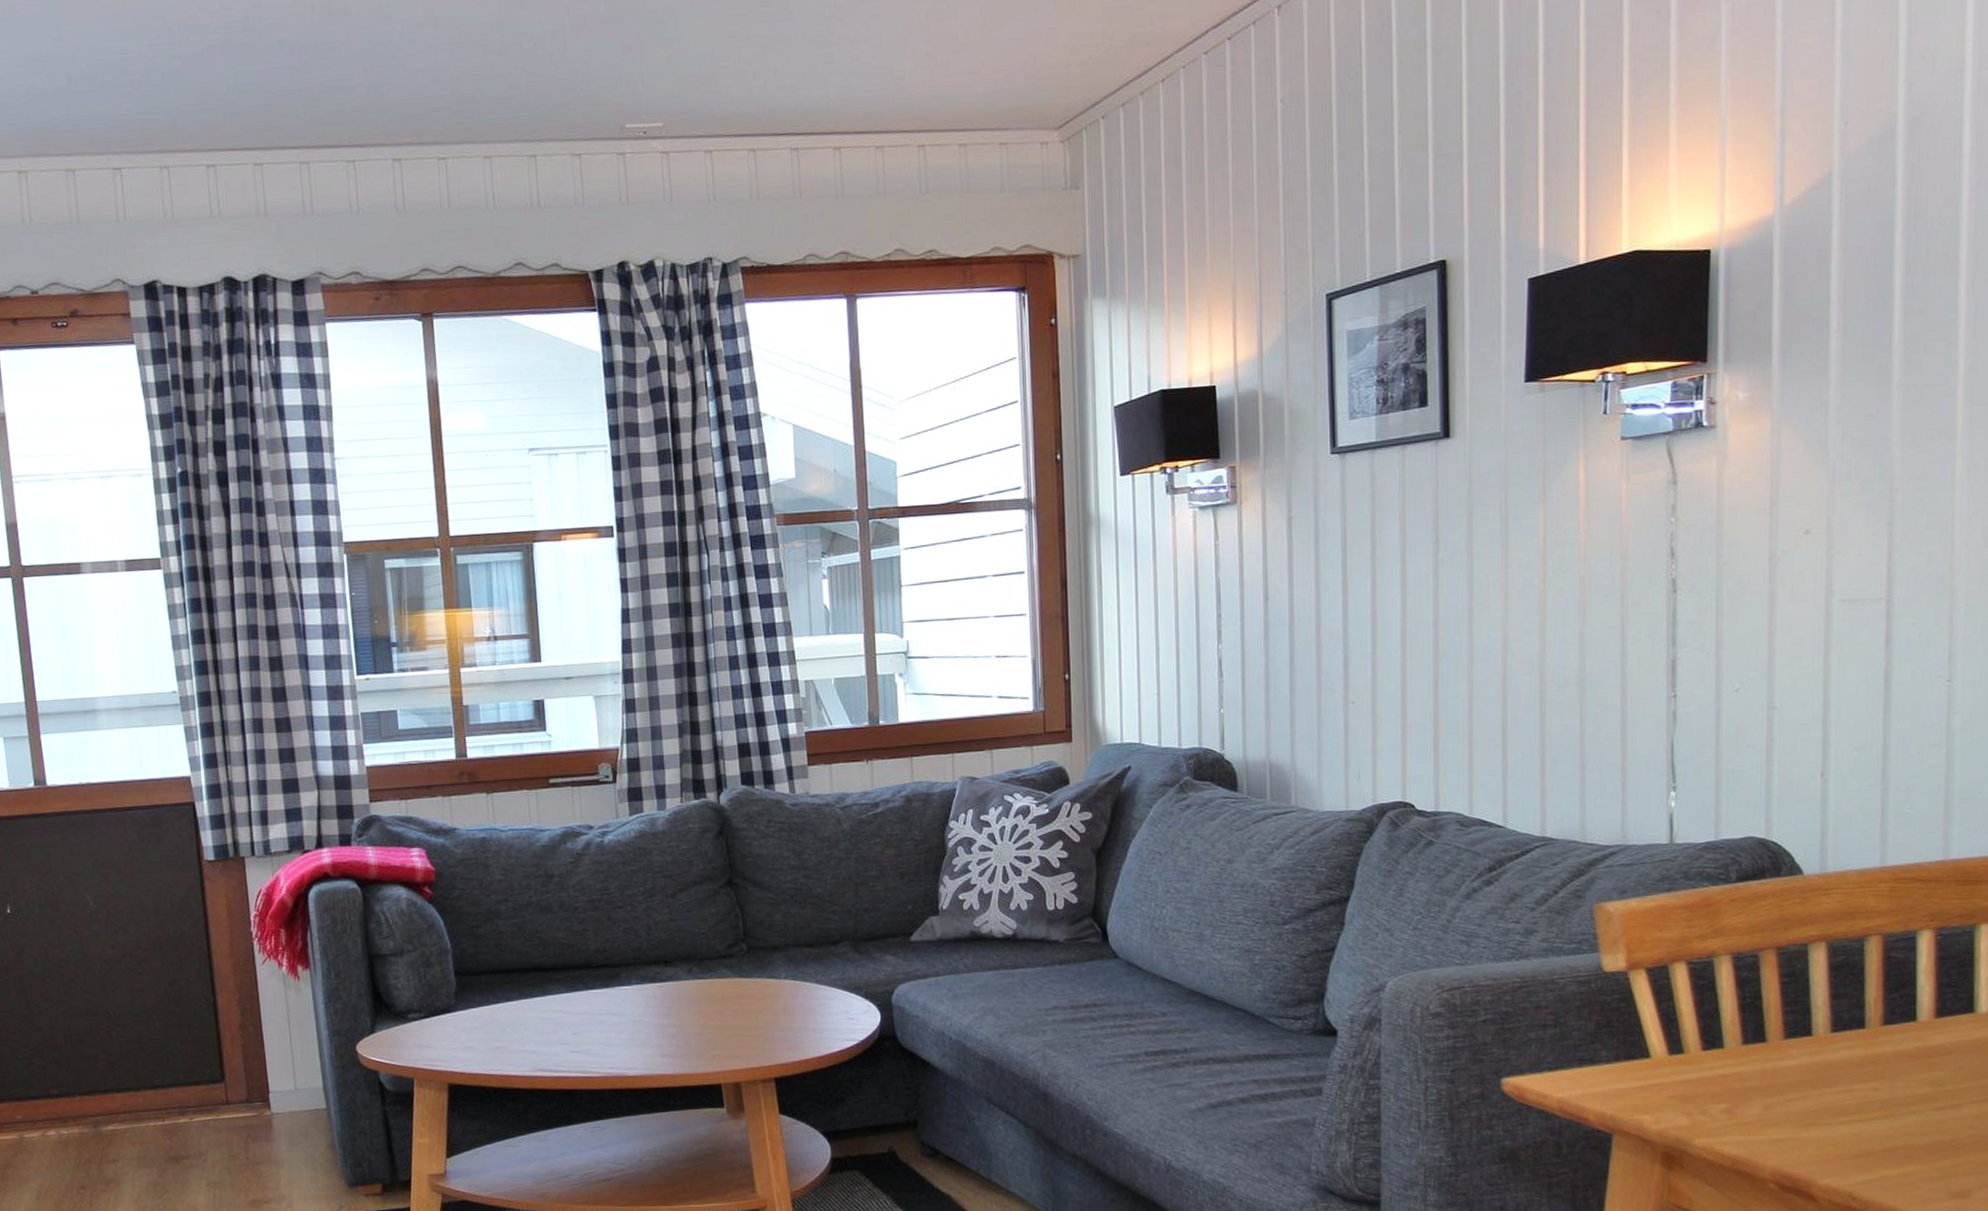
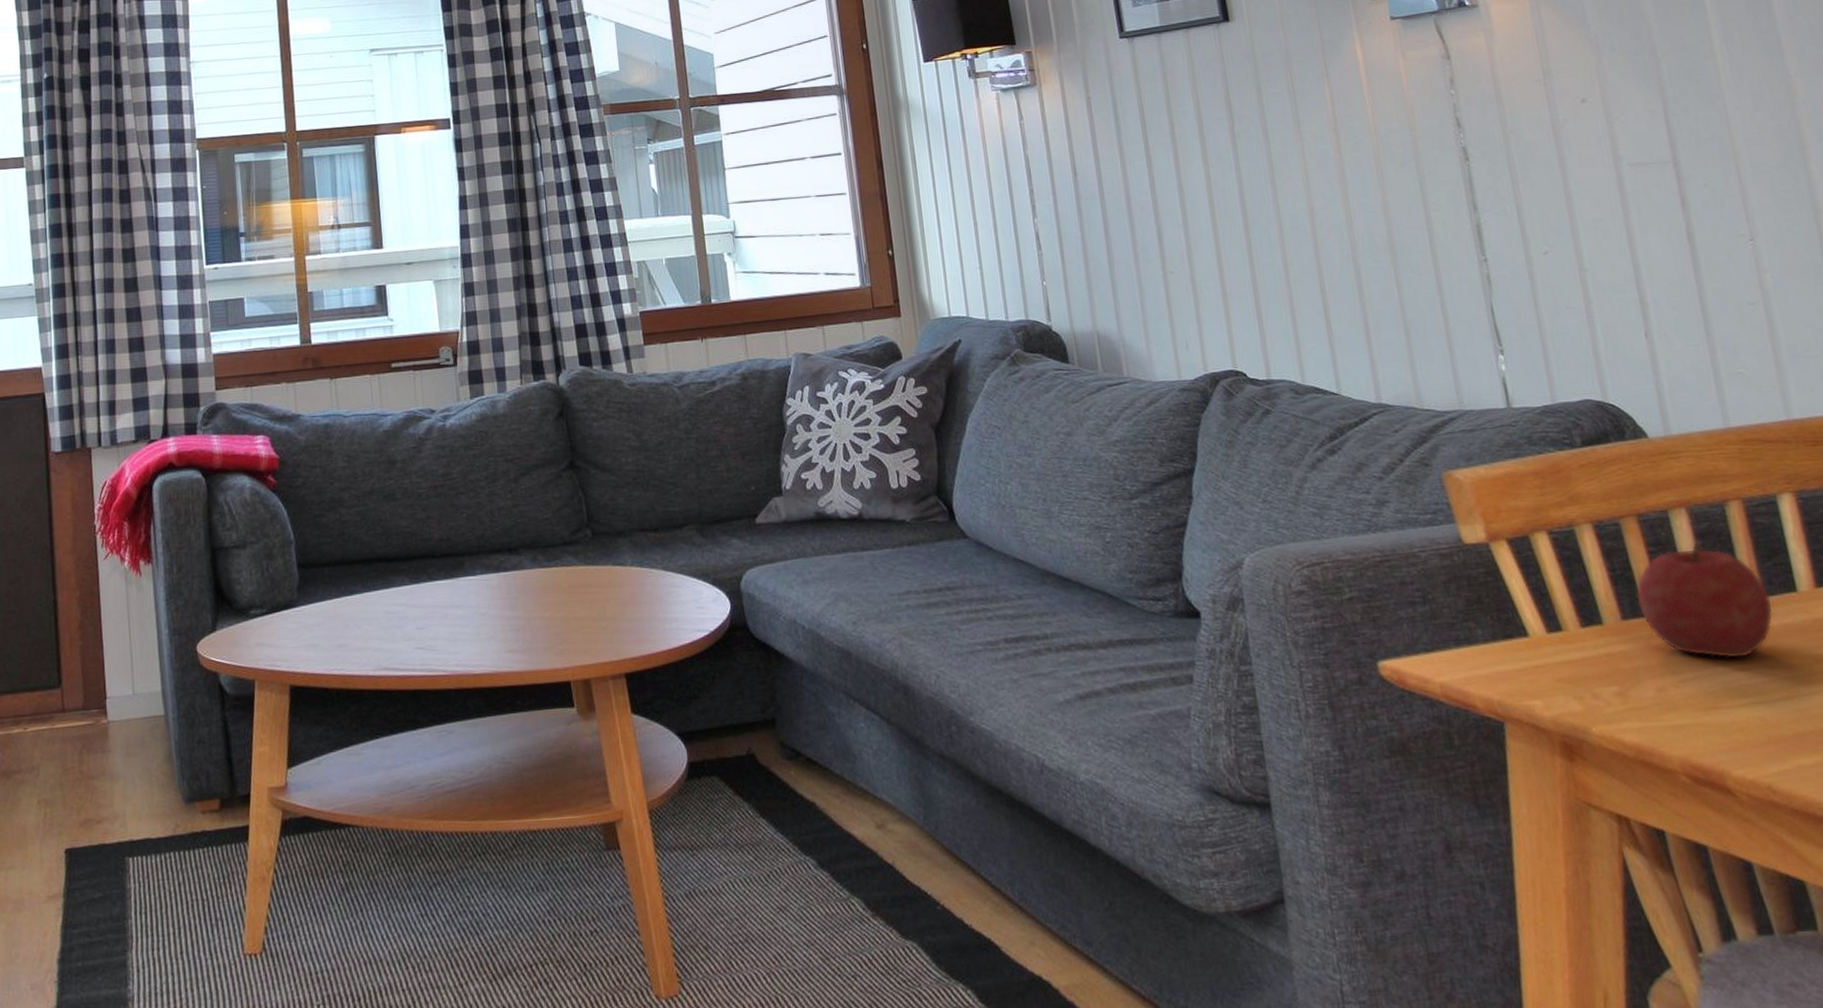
fruit: none [1760,971,1890,1082] -> present [1635,539,1774,660]

